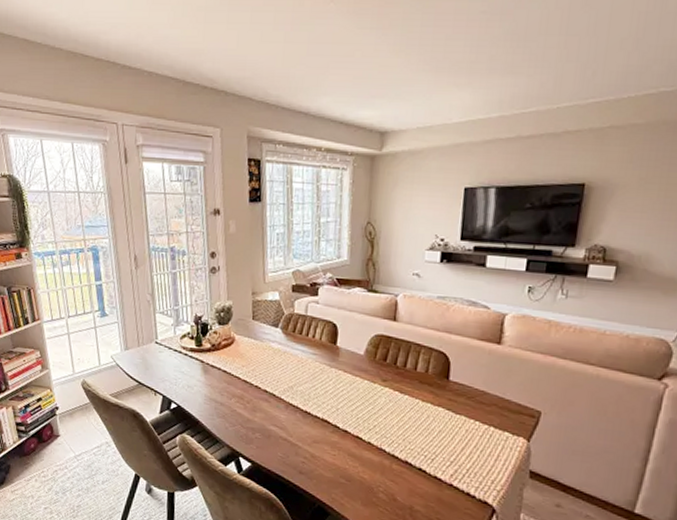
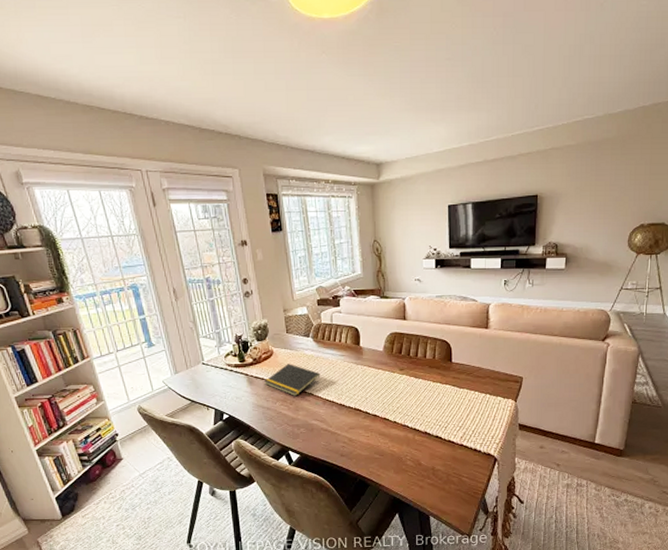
notepad: none [220,355,286,394] -> present [263,364,321,396]

